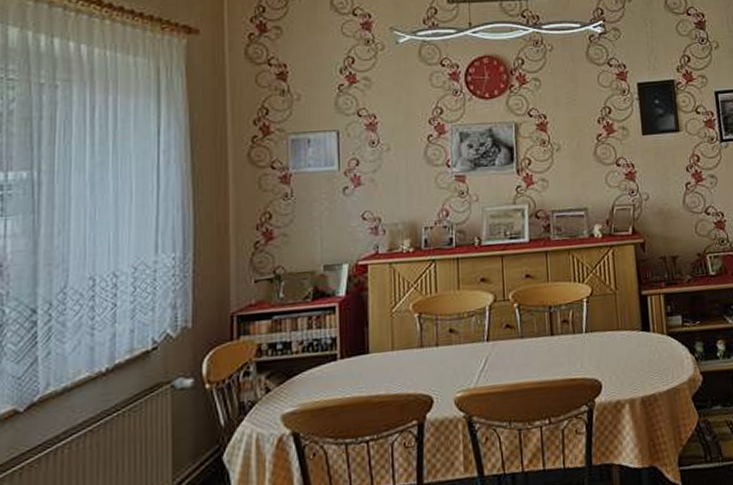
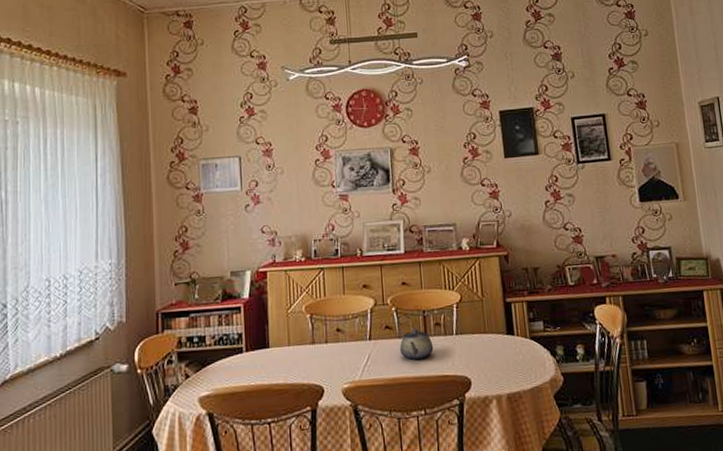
teapot: none [521,326,560,363] -> present [399,328,434,360]

